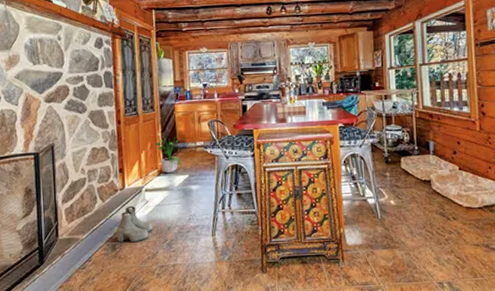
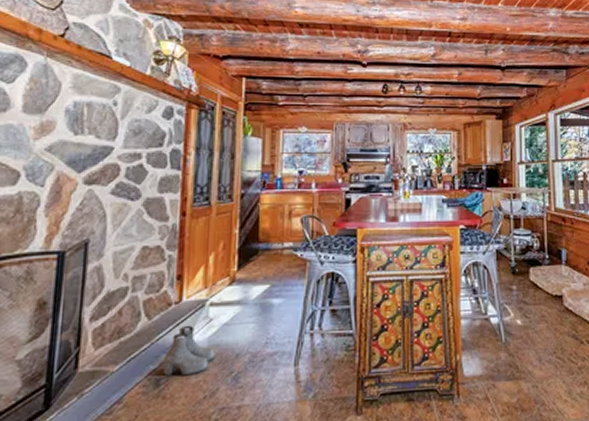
potted plant: present [154,133,182,174] -> none [228,230,262,283]

